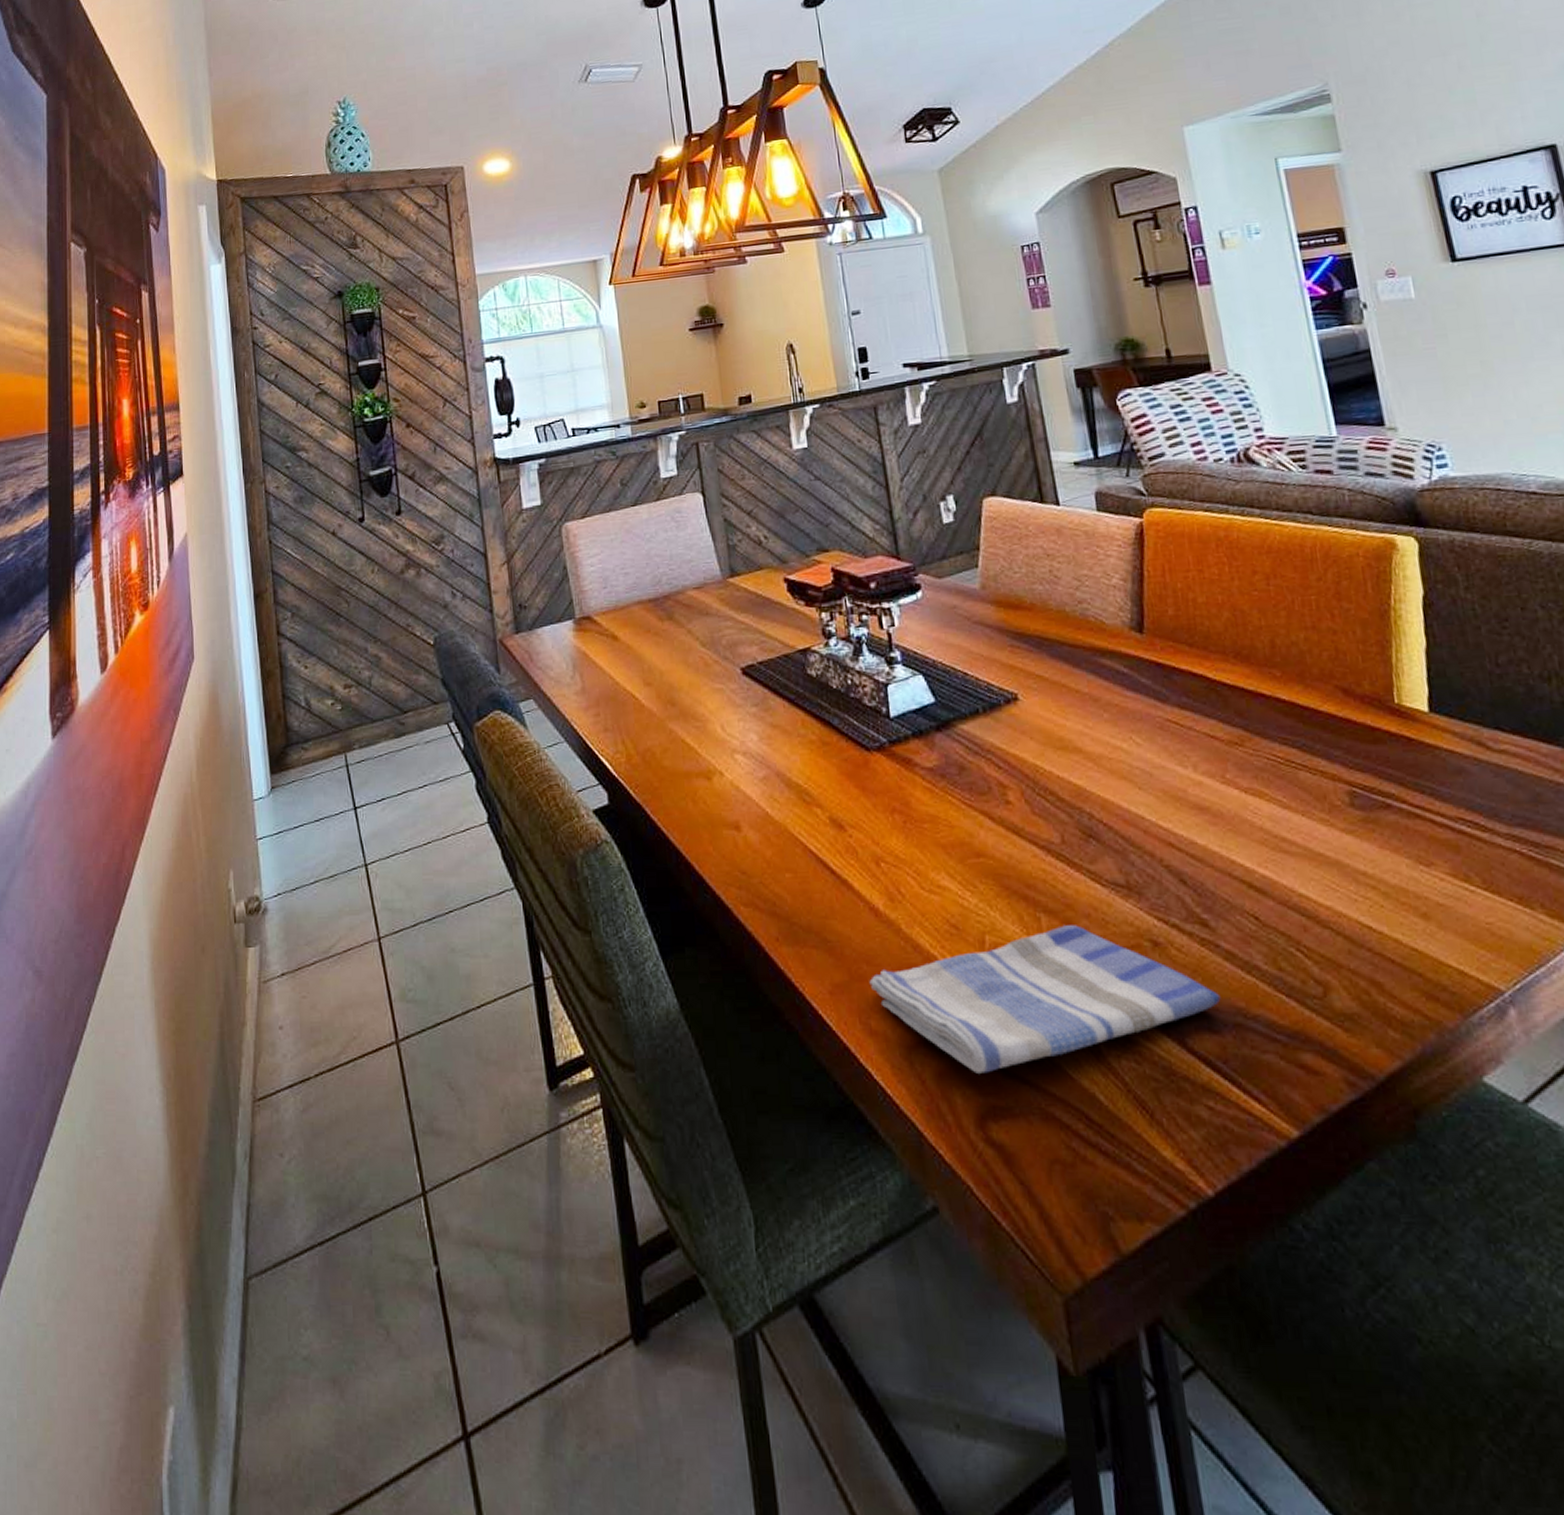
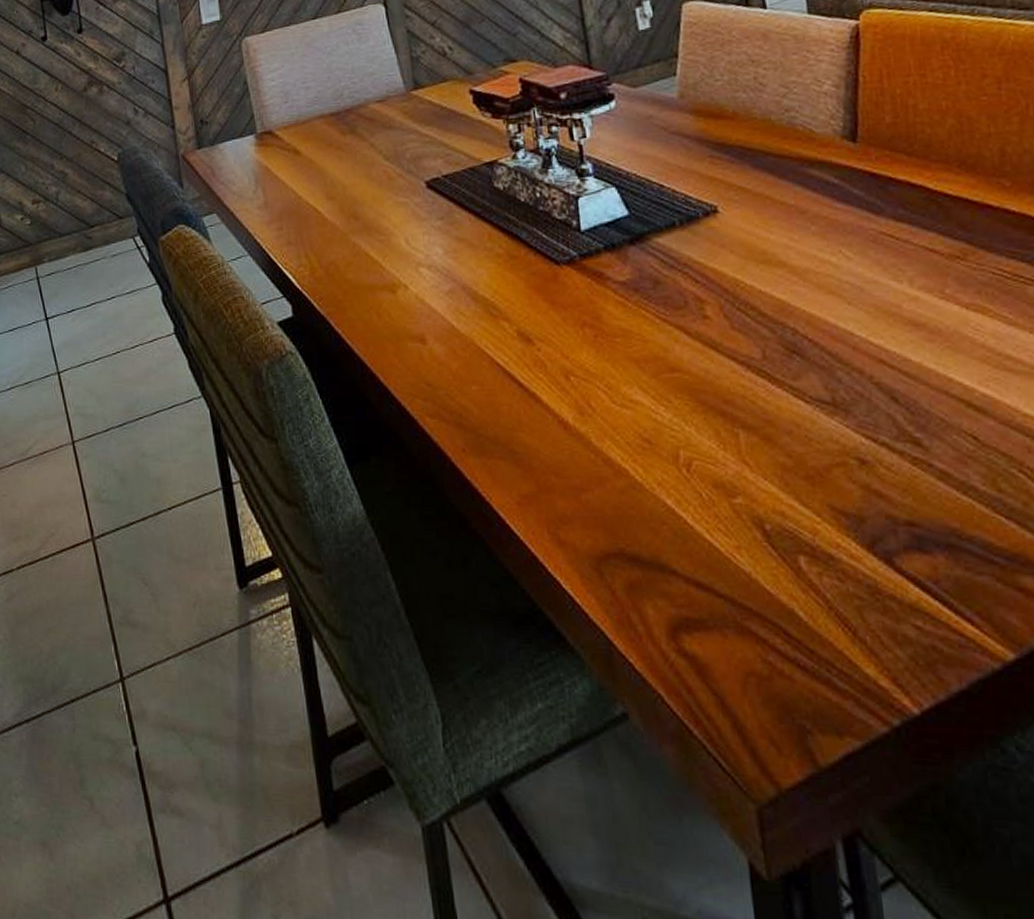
dish towel: present [869,925,1221,1074] -> none [558,442,933,586]

